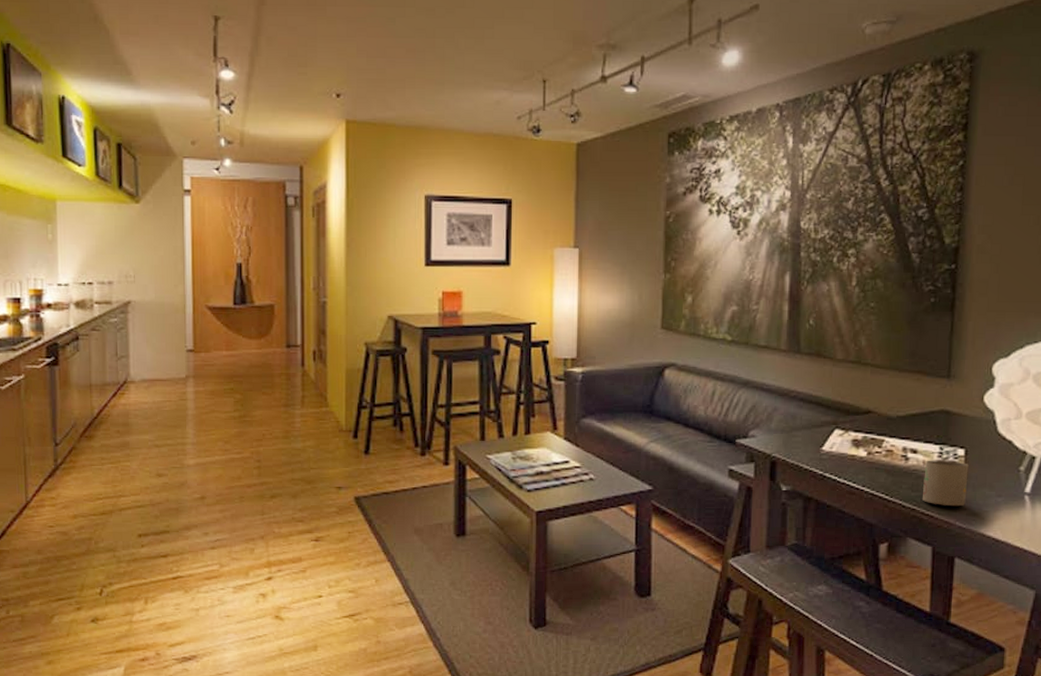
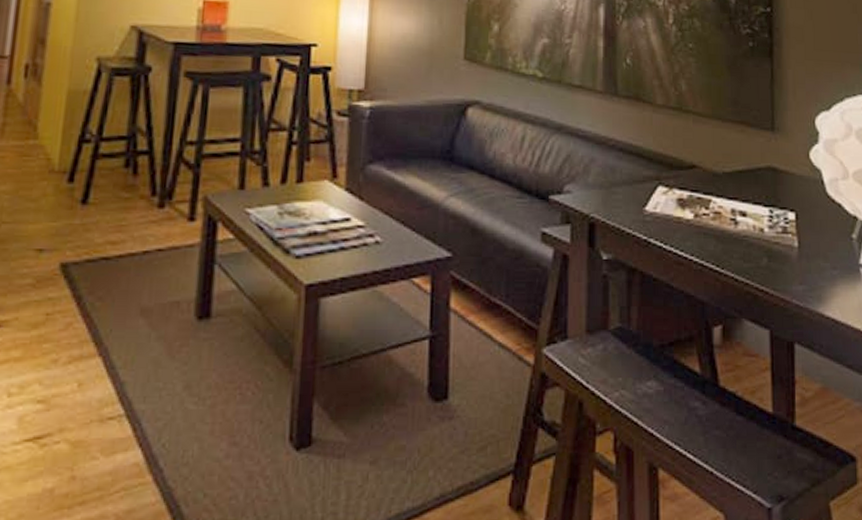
mug: present [923,460,969,507] -> none [755,224,801,281]

